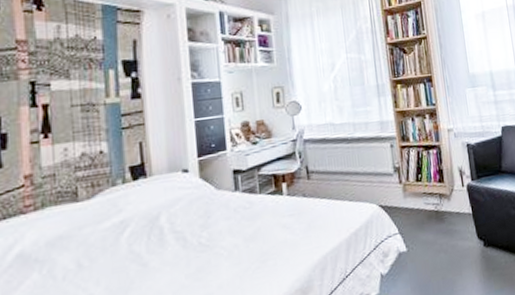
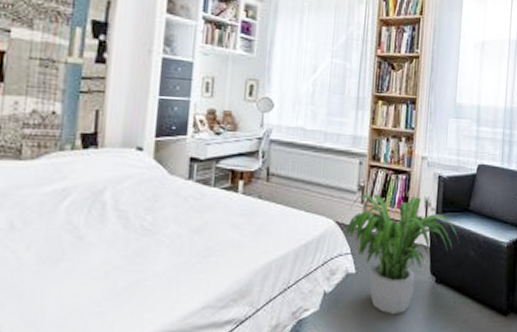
potted plant: none [389,167,498,285] -> present [346,193,459,314]

